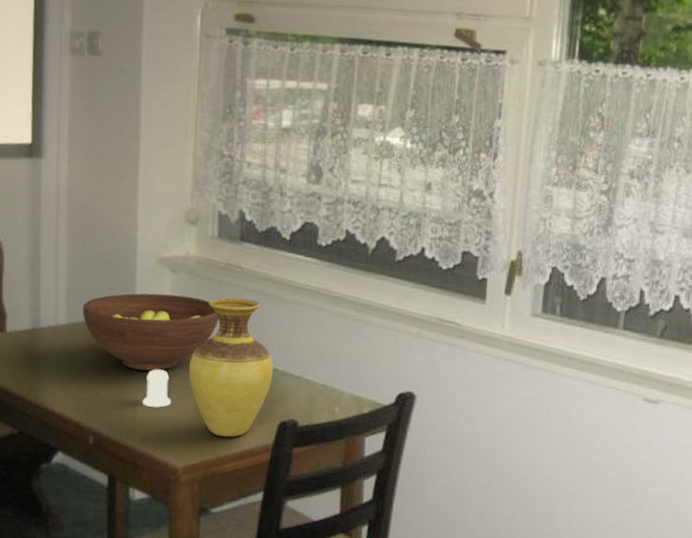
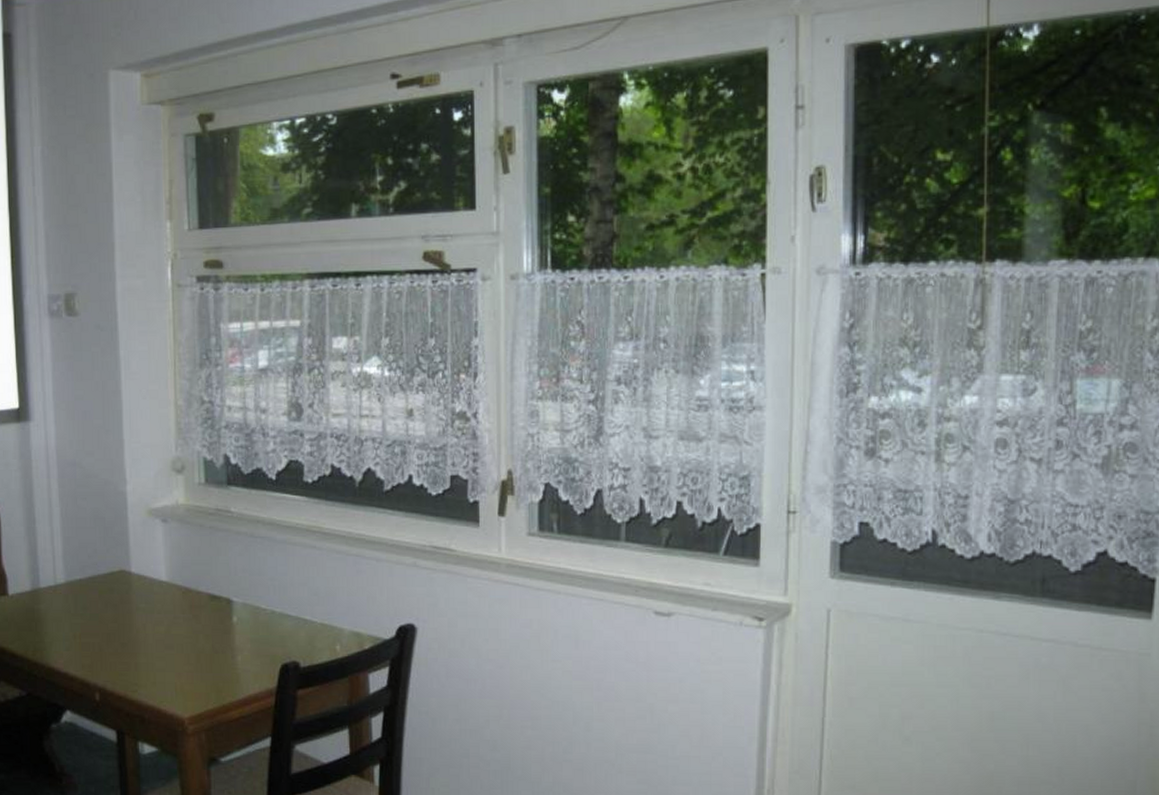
fruit bowl: present [82,293,219,371] -> none [79,545,212,623]
salt shaker: present [142,369,171,408] -> none [144,620,172,659]
vase: present [189,297,273,437] -> none [187,543,270,684]

